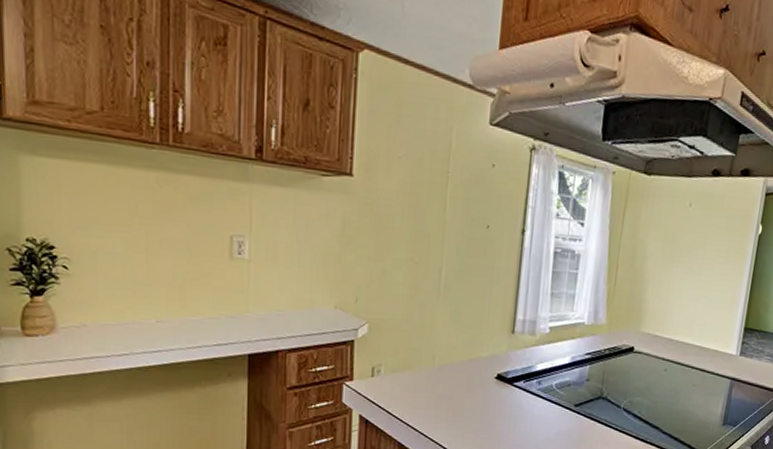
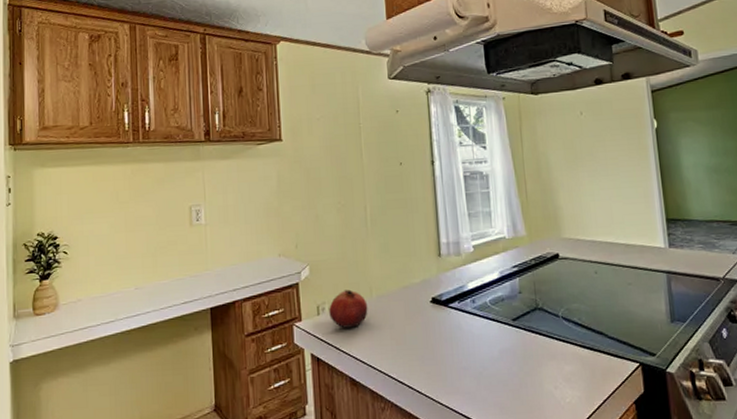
fruit: none [384,354,428,394] -> present [329,289,368,328]

